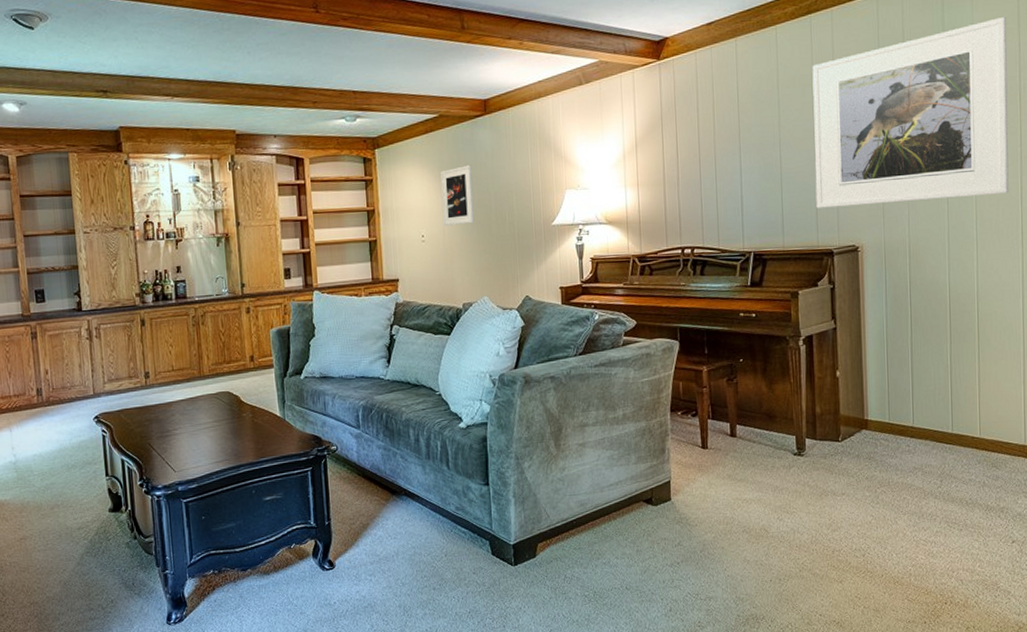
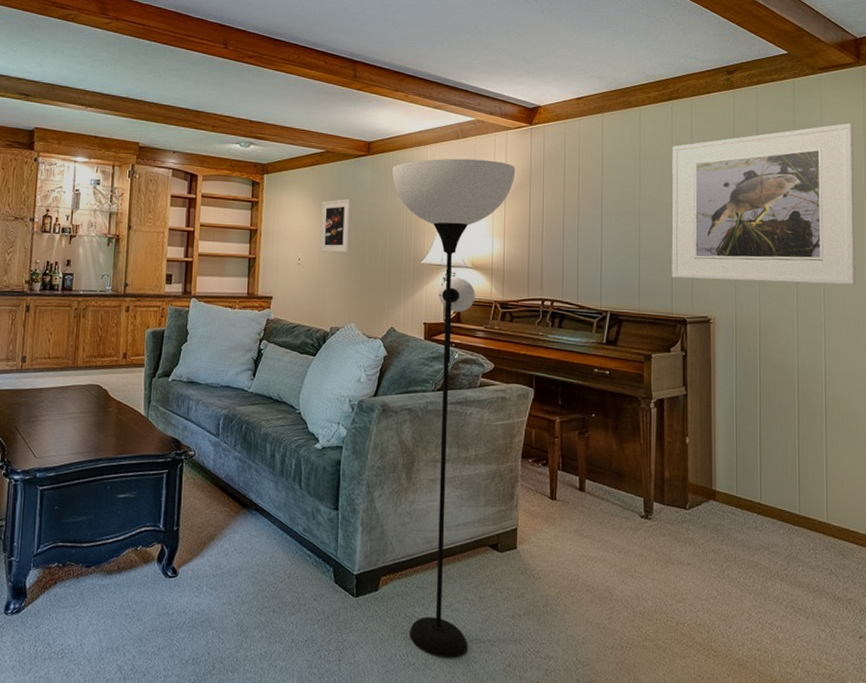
floor lamp: none [513,104,646,611] -> present [392,158,516,658]

